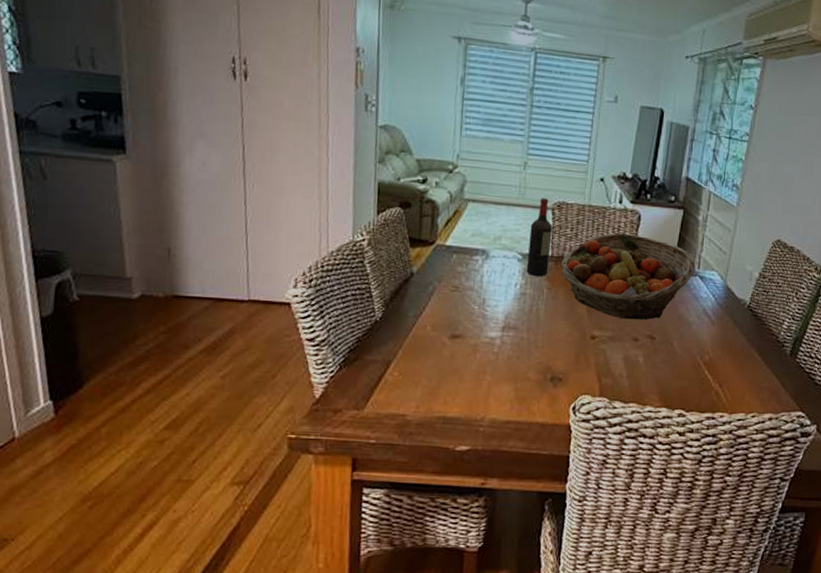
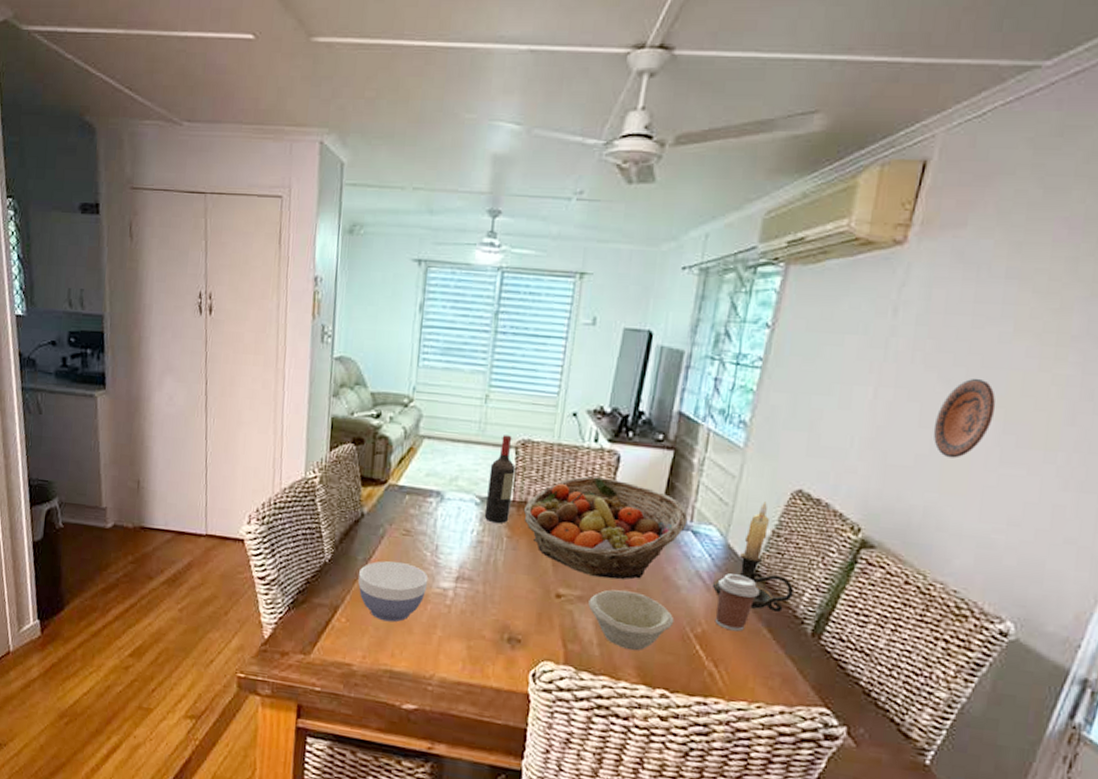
bowl: none [409,315,477,372] -> present [358,560,429,622]
bowl: none [618,329,688,380] -> present [588,590,674,651]
candle holder: none [717,250,776,338] -> present [713,502,794,612]
coffee cup: none [718,310,752,357] -> present [714,573,760,632]

